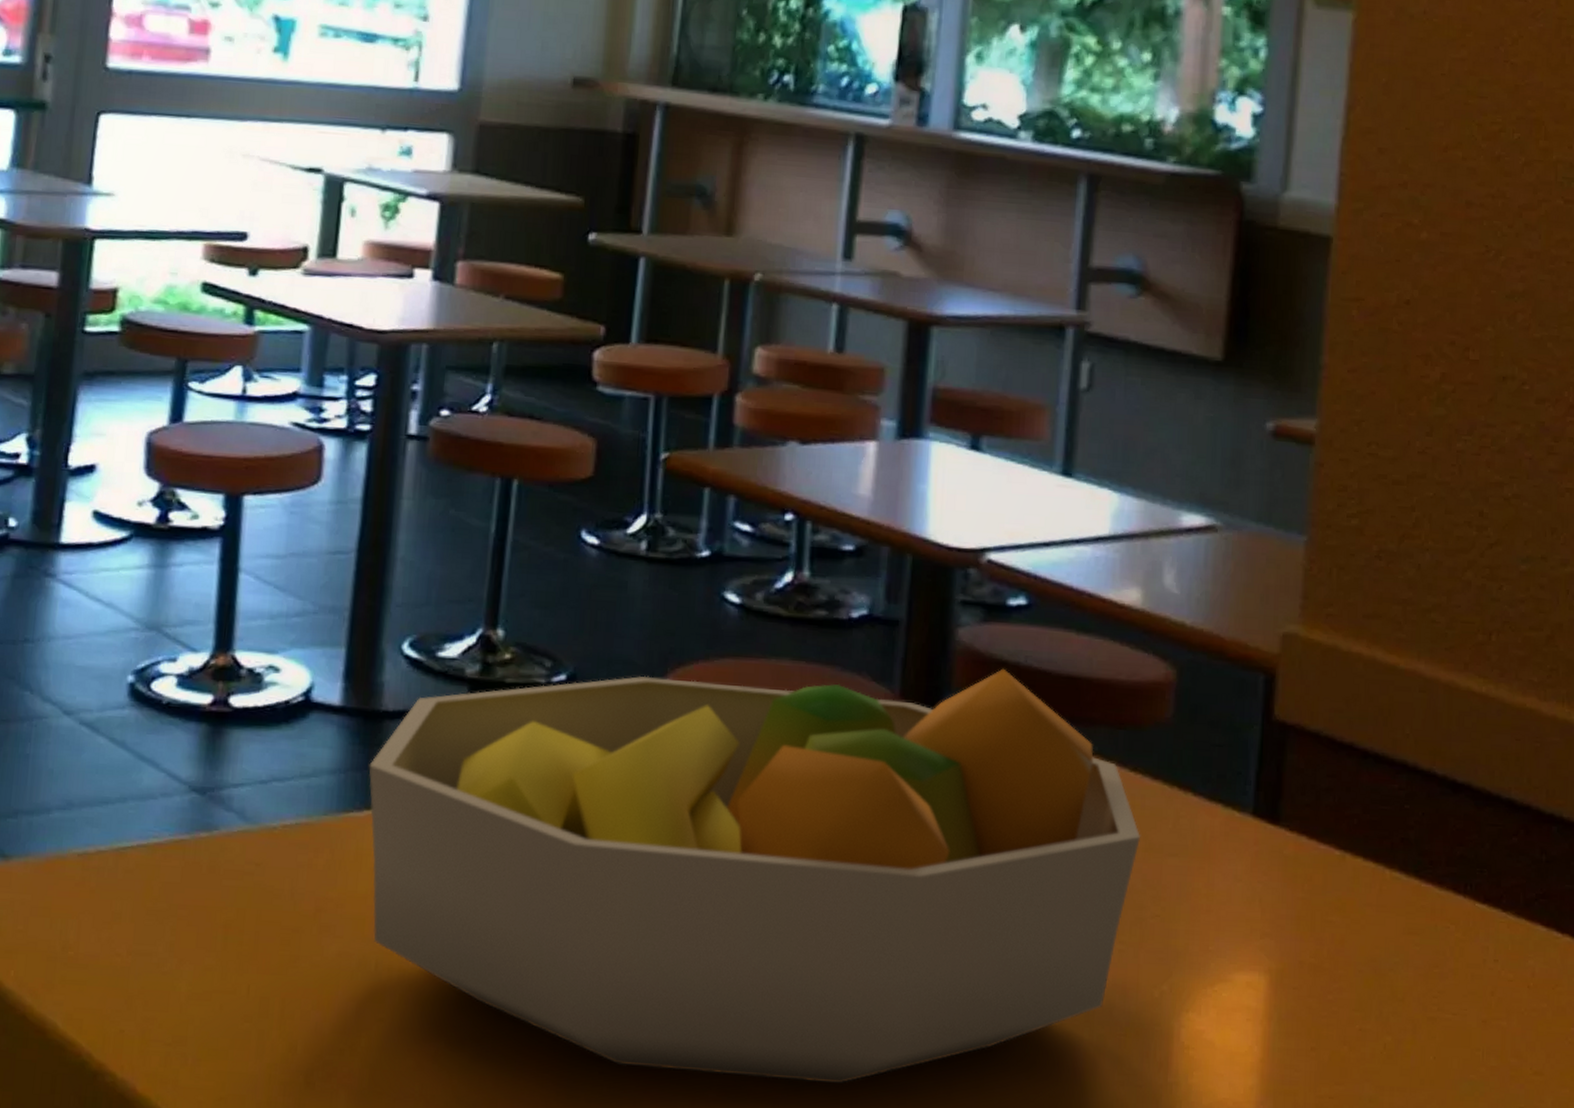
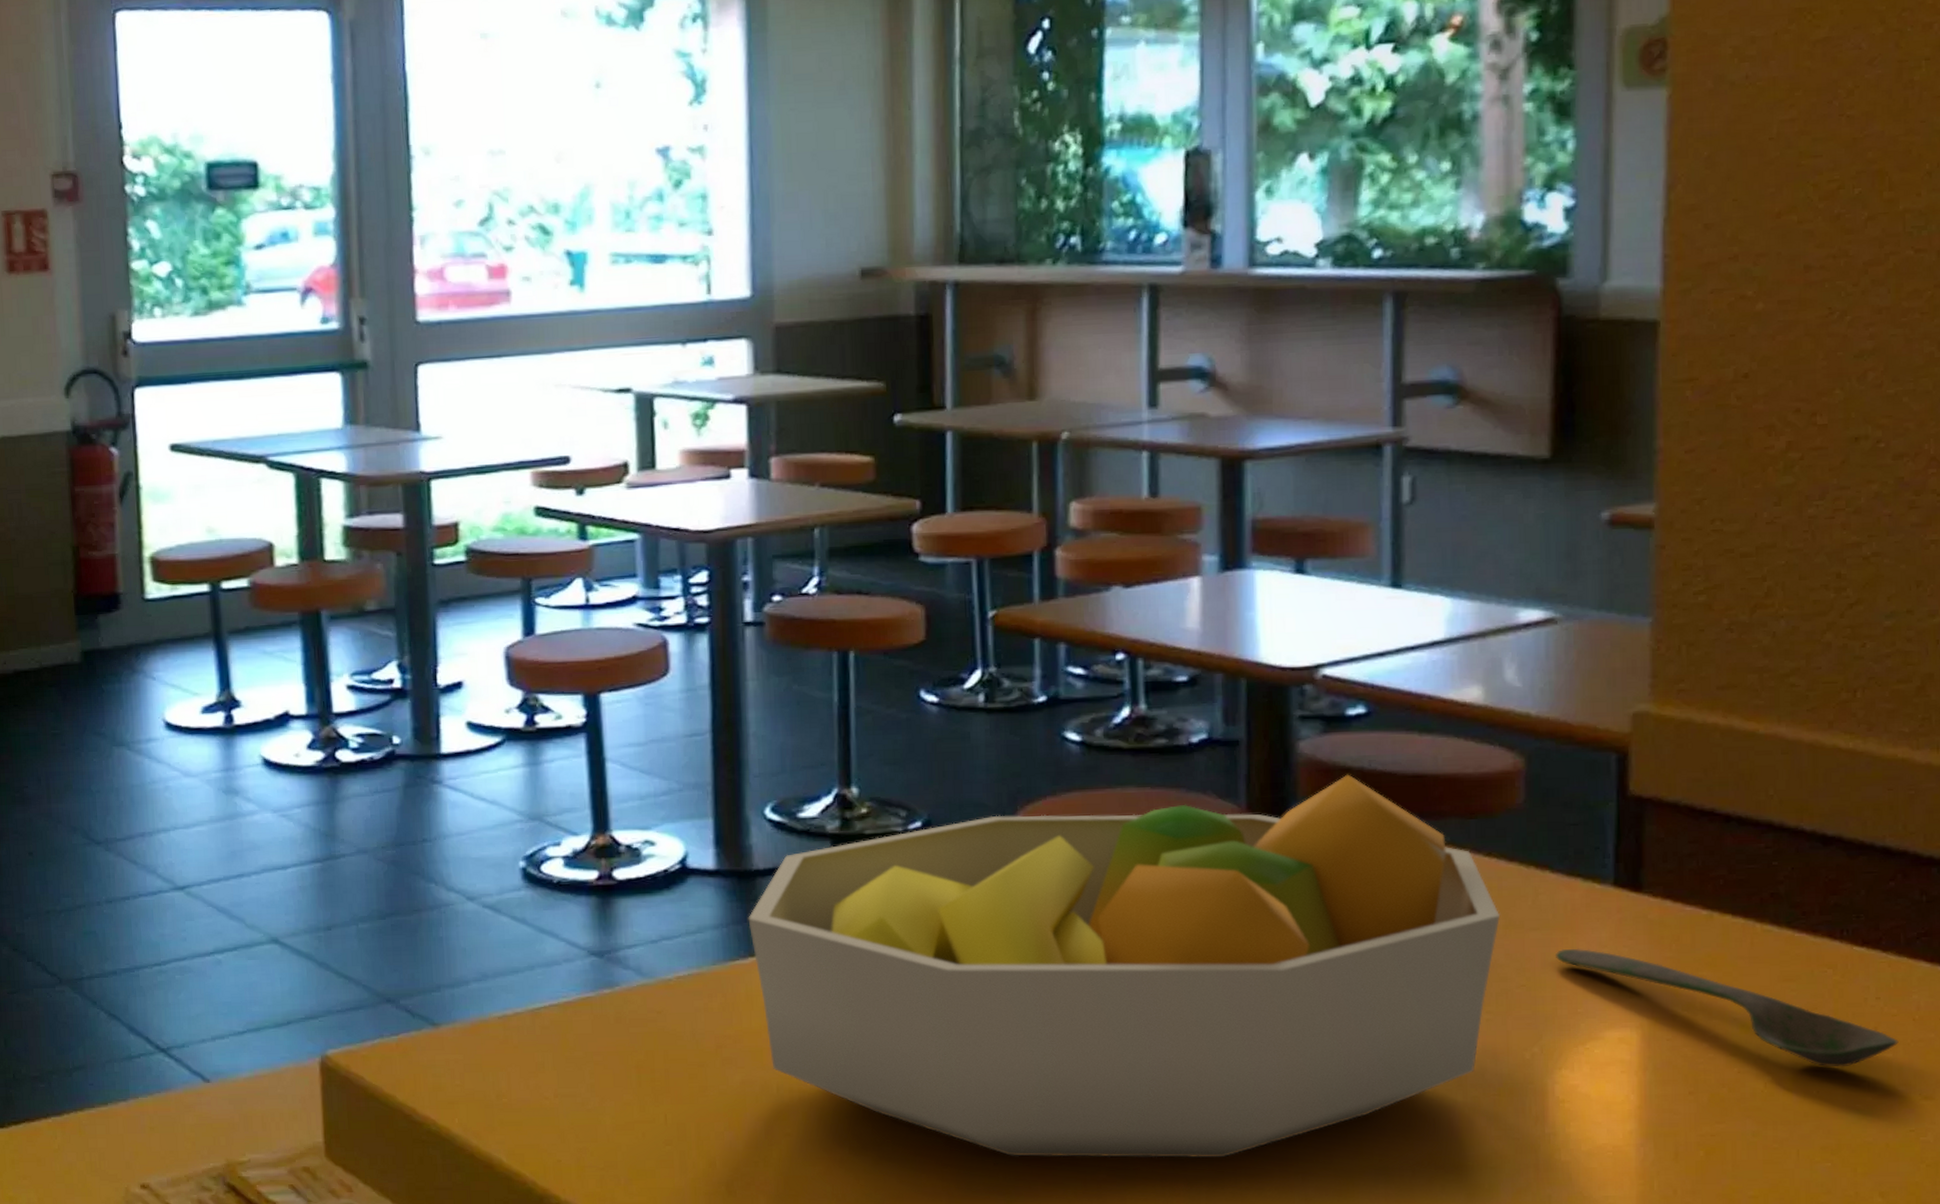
spoon: none [1192,879,1513,1033] -> present [1556,948,1899,1067]

